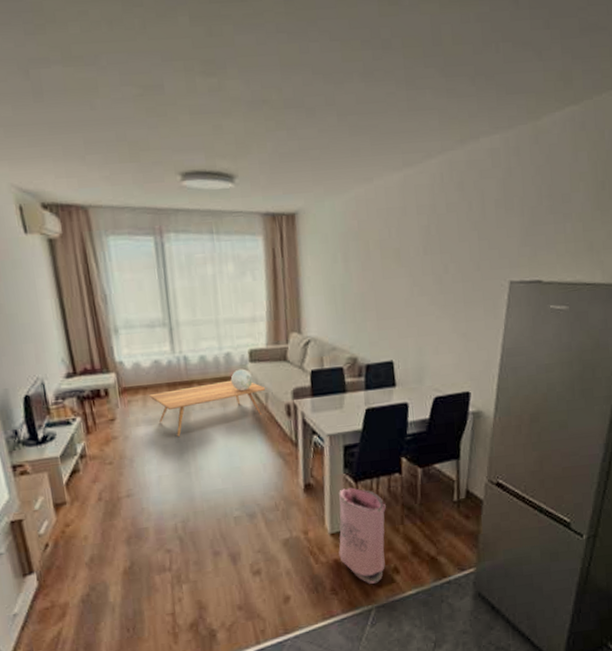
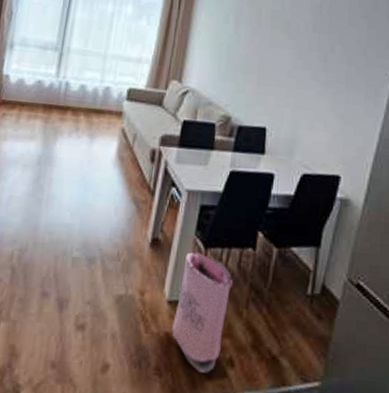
coffee table: present [149,380,267,437] -> none [24,111,137,159]
decorative globe: present [230,368,254,391] -> none [103,104,126,127]

